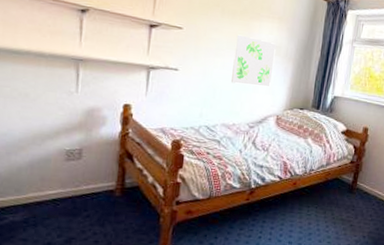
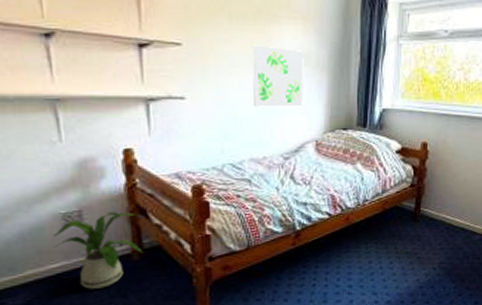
house plant: none [55,153,125,216] -> present [52,212,144,289]

